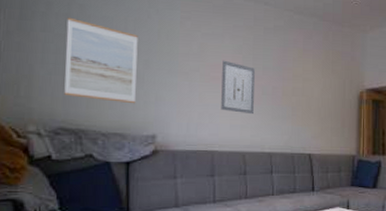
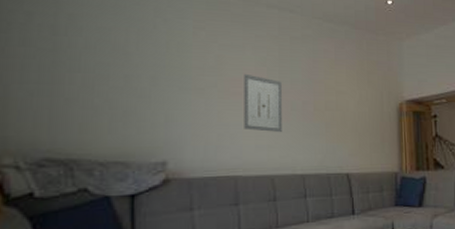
wall art: present [64,17,138,104] -> none [50,29,142,127]

